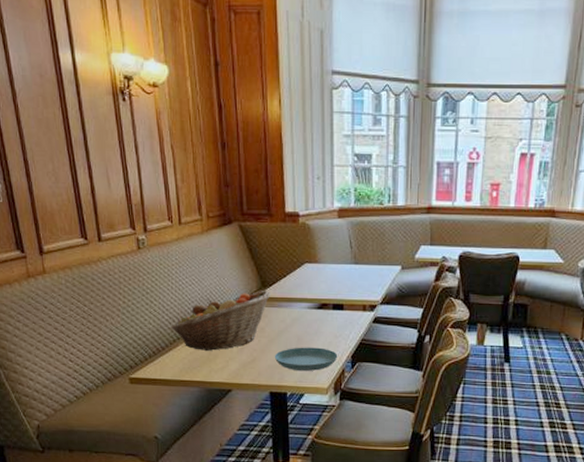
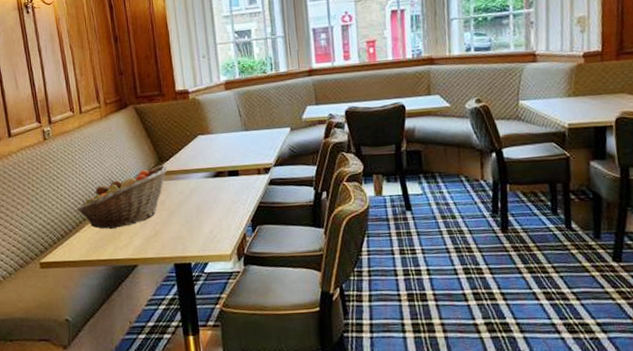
saucer: present [274,347,338,372] -> none [176,214,238,240]

